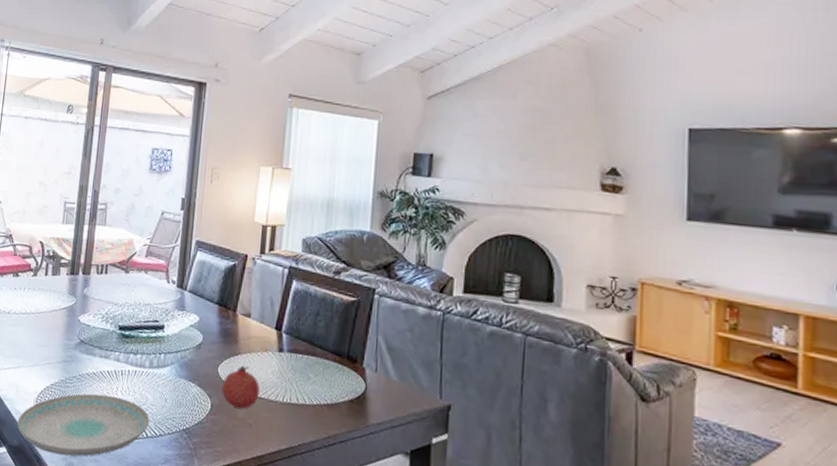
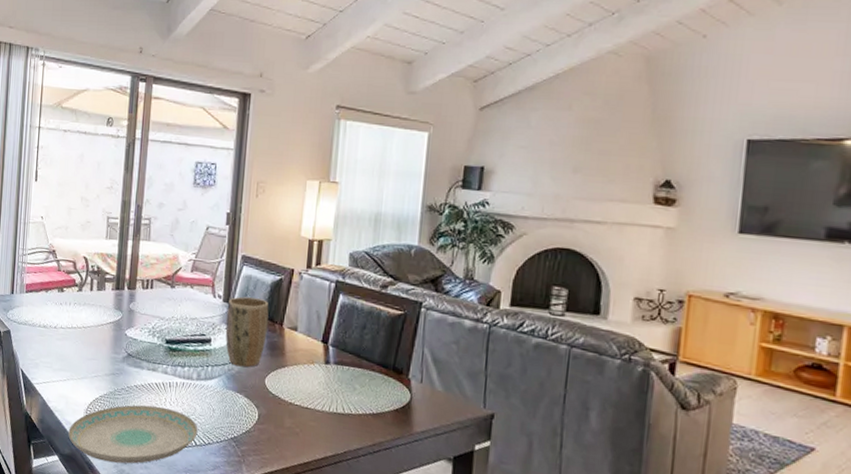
plant pot: none [178,282,223,355] -> present [225,296,269,367]
fruit: present [221,365,260,409] -> none [268,377,306,419]

